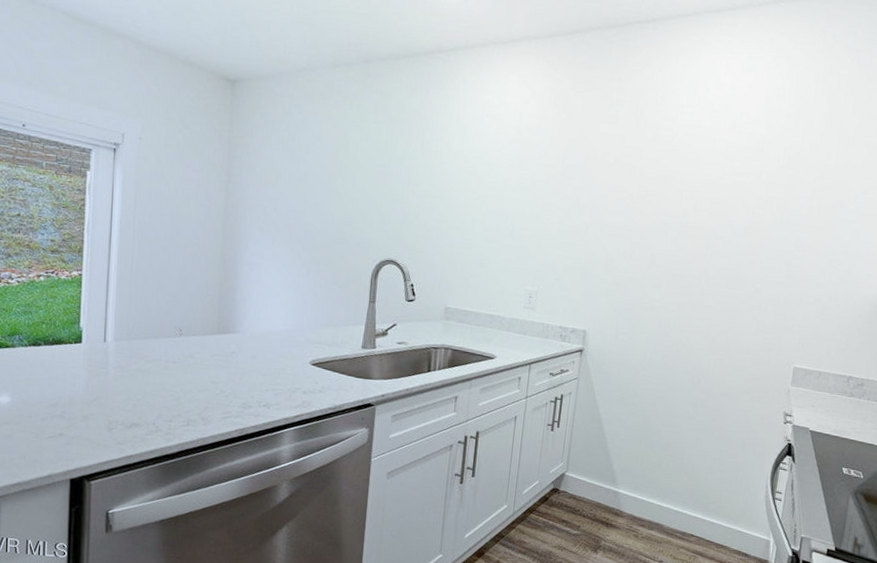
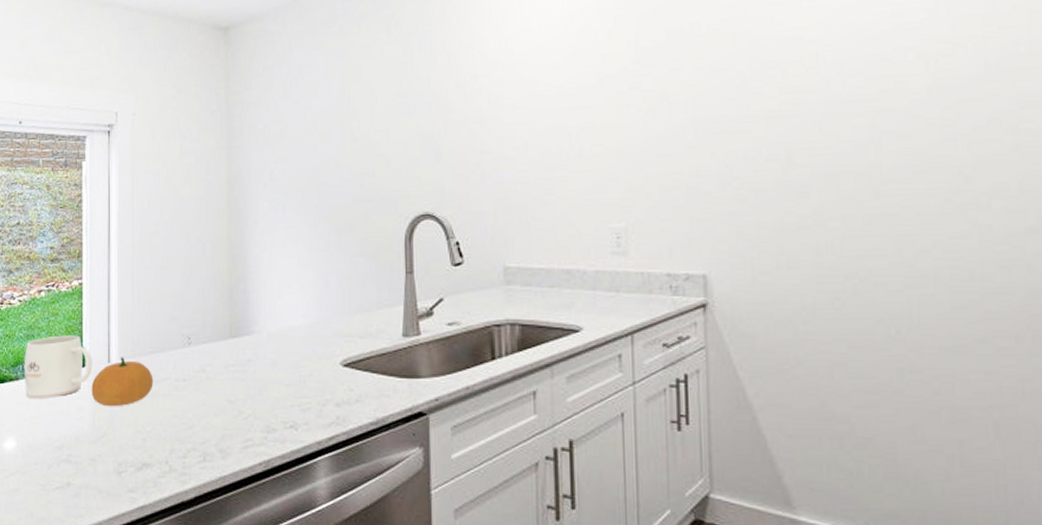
mug: none [20,314,89,365] -> present [24,335,92,400]
fruit: none [86,338,146,378] -> present [91,357,154,407]

